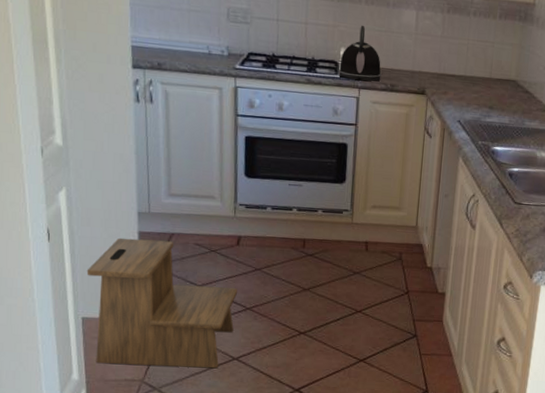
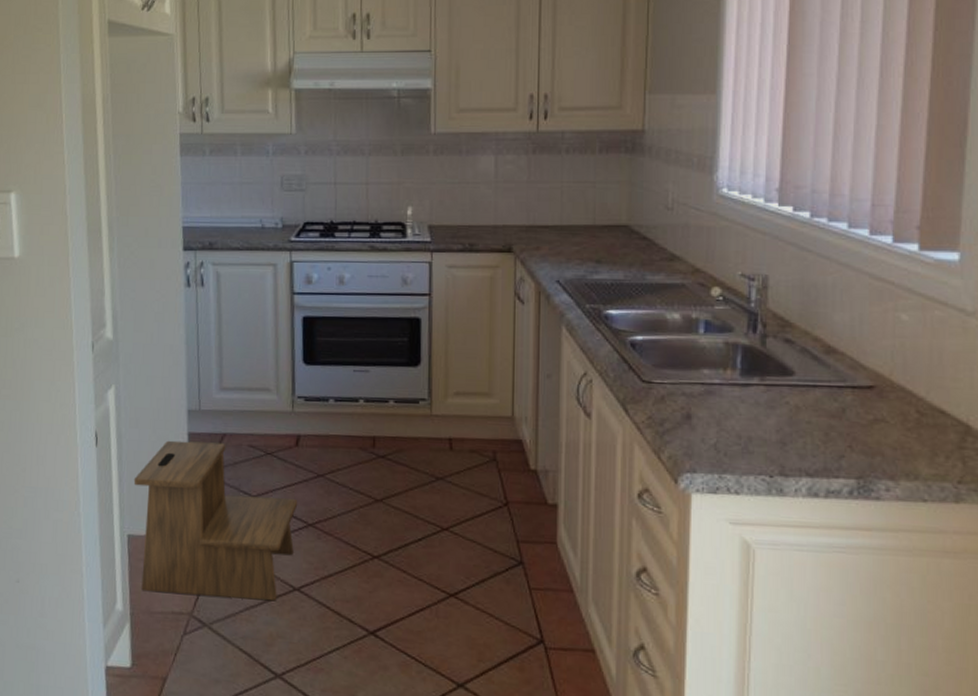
kettle: present [338,25,381,82] -> none [405,178,457,243]

